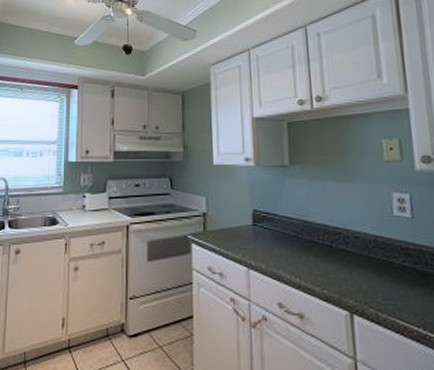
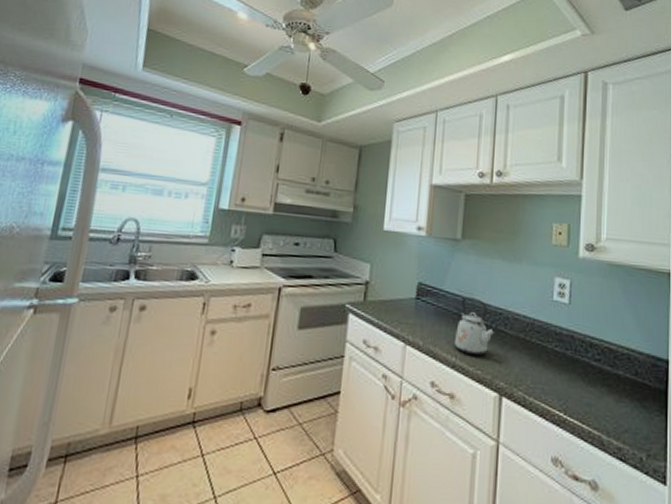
kettle: none [296,218,337,276] -> present [455,296,495,356]

